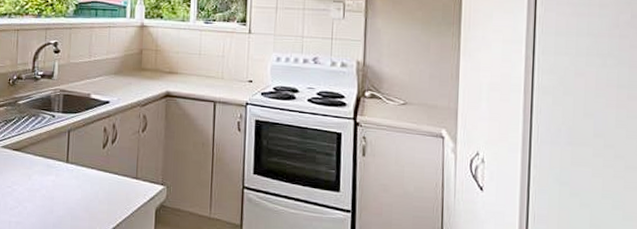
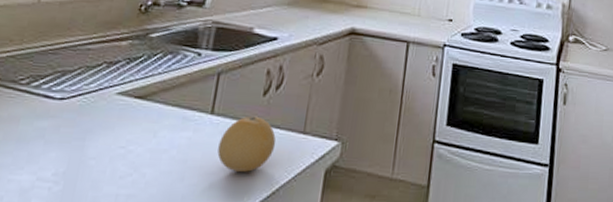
fruit: none [74,164,116,208] -> present [217,115,276,172]

